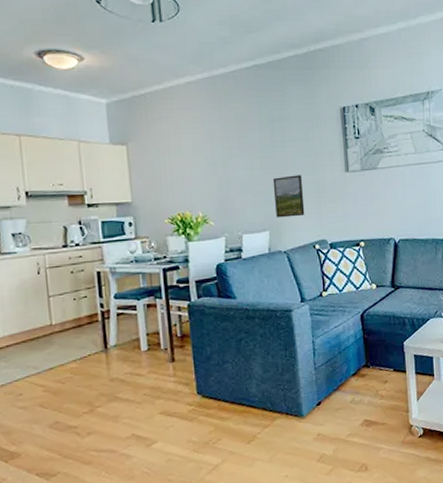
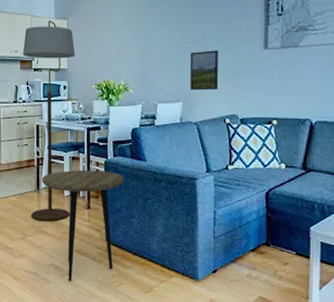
floor lamp: none [70,146,150,386] -> present [23,20,75,221]
side table: none [109,315,212,451] -> present [41,170,124,282]

